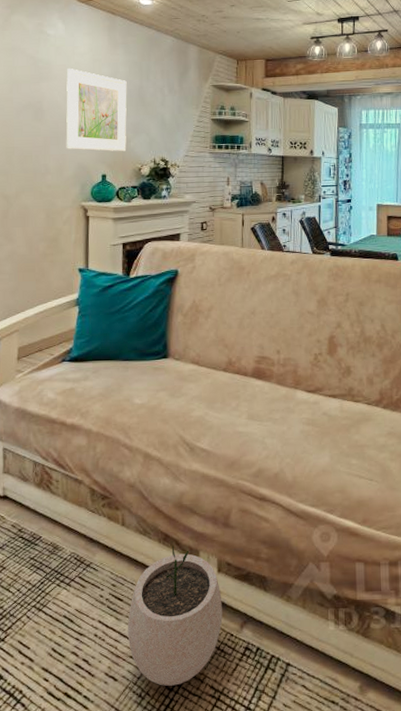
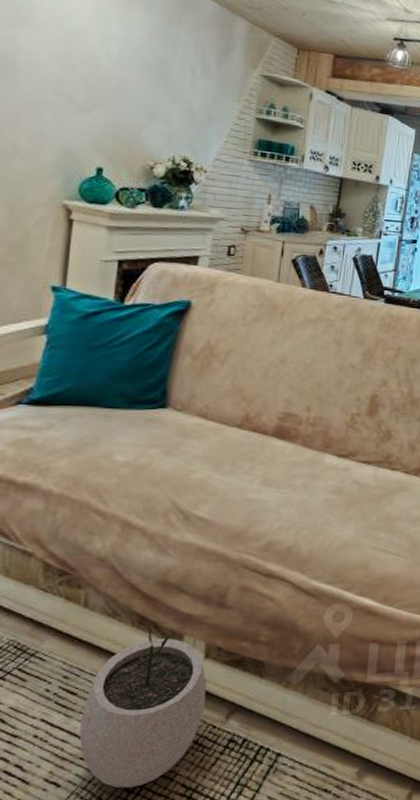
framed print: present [66,68,127,152] -> none [47,16,145,142]

